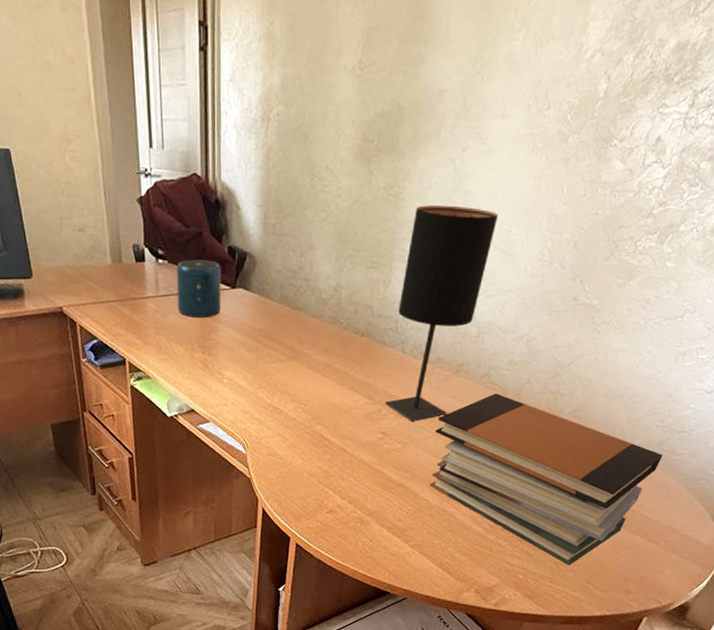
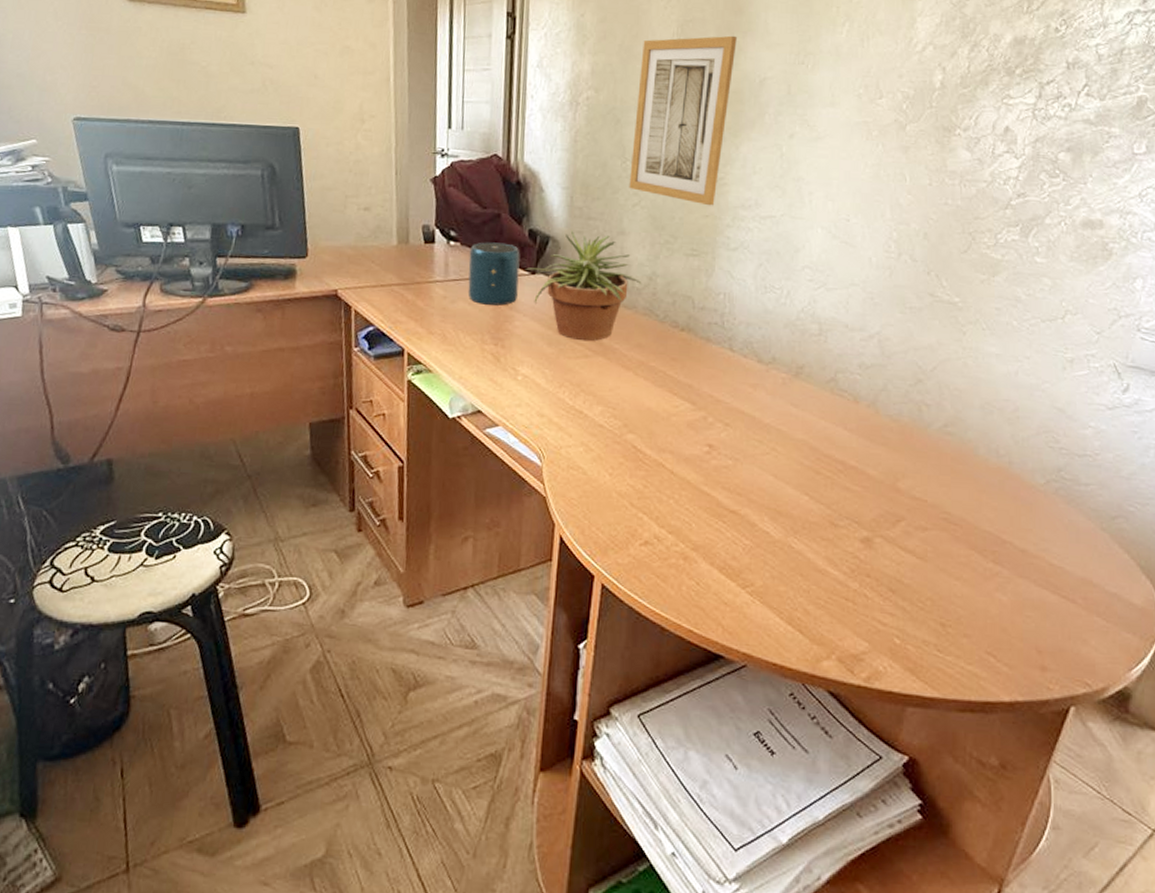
potted plant: none [226,246,328,347] -> present [525,230,642,341]
wall art: none [317,44,419,221] -> present [629,35,737,206]
table lamp: present [384,205,498,422] -> none [710,191,833,434]
book stack: present [430,393,663,566] -> none [770,402,1064,628]

